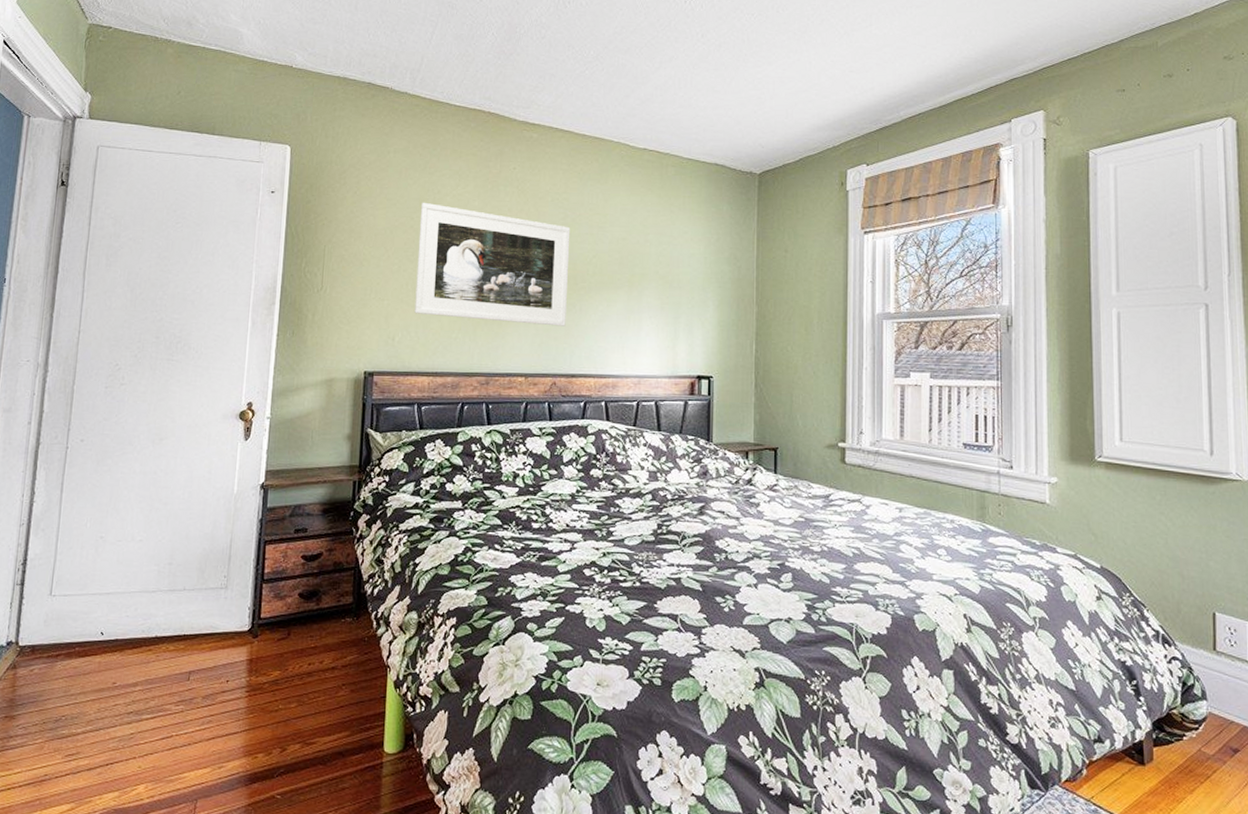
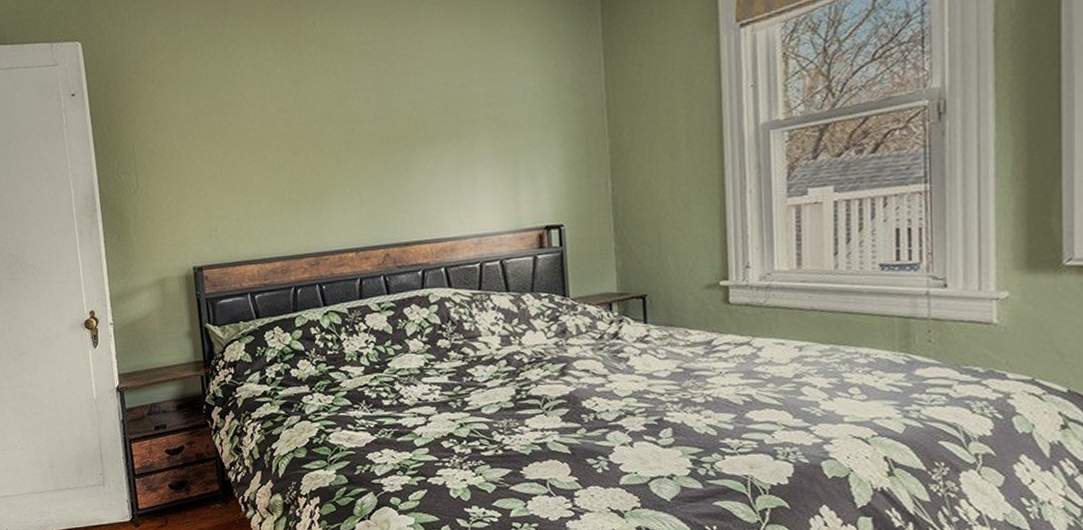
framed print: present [414,202,571,326] -> none [221,79,392,201]

